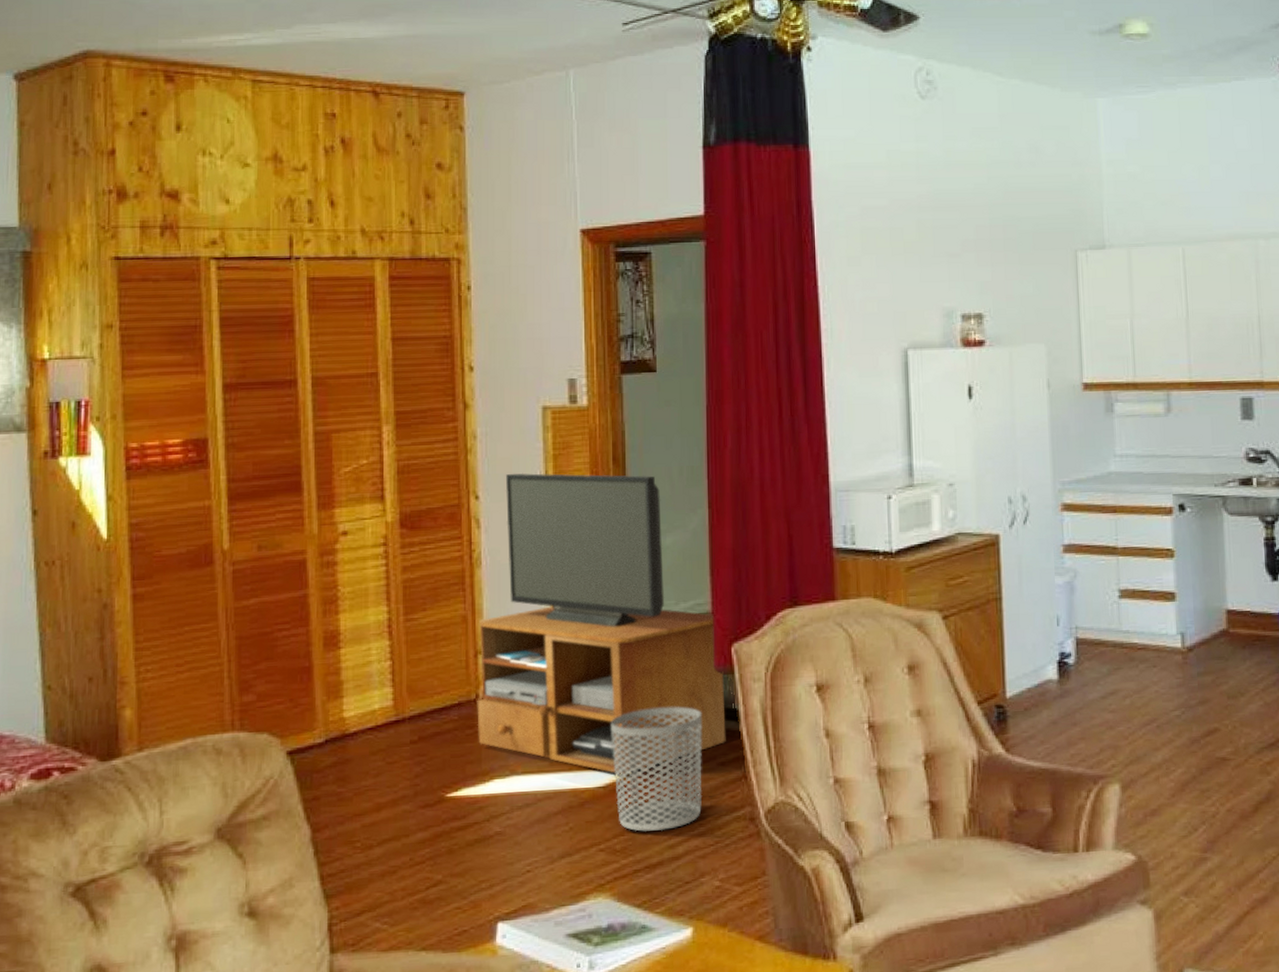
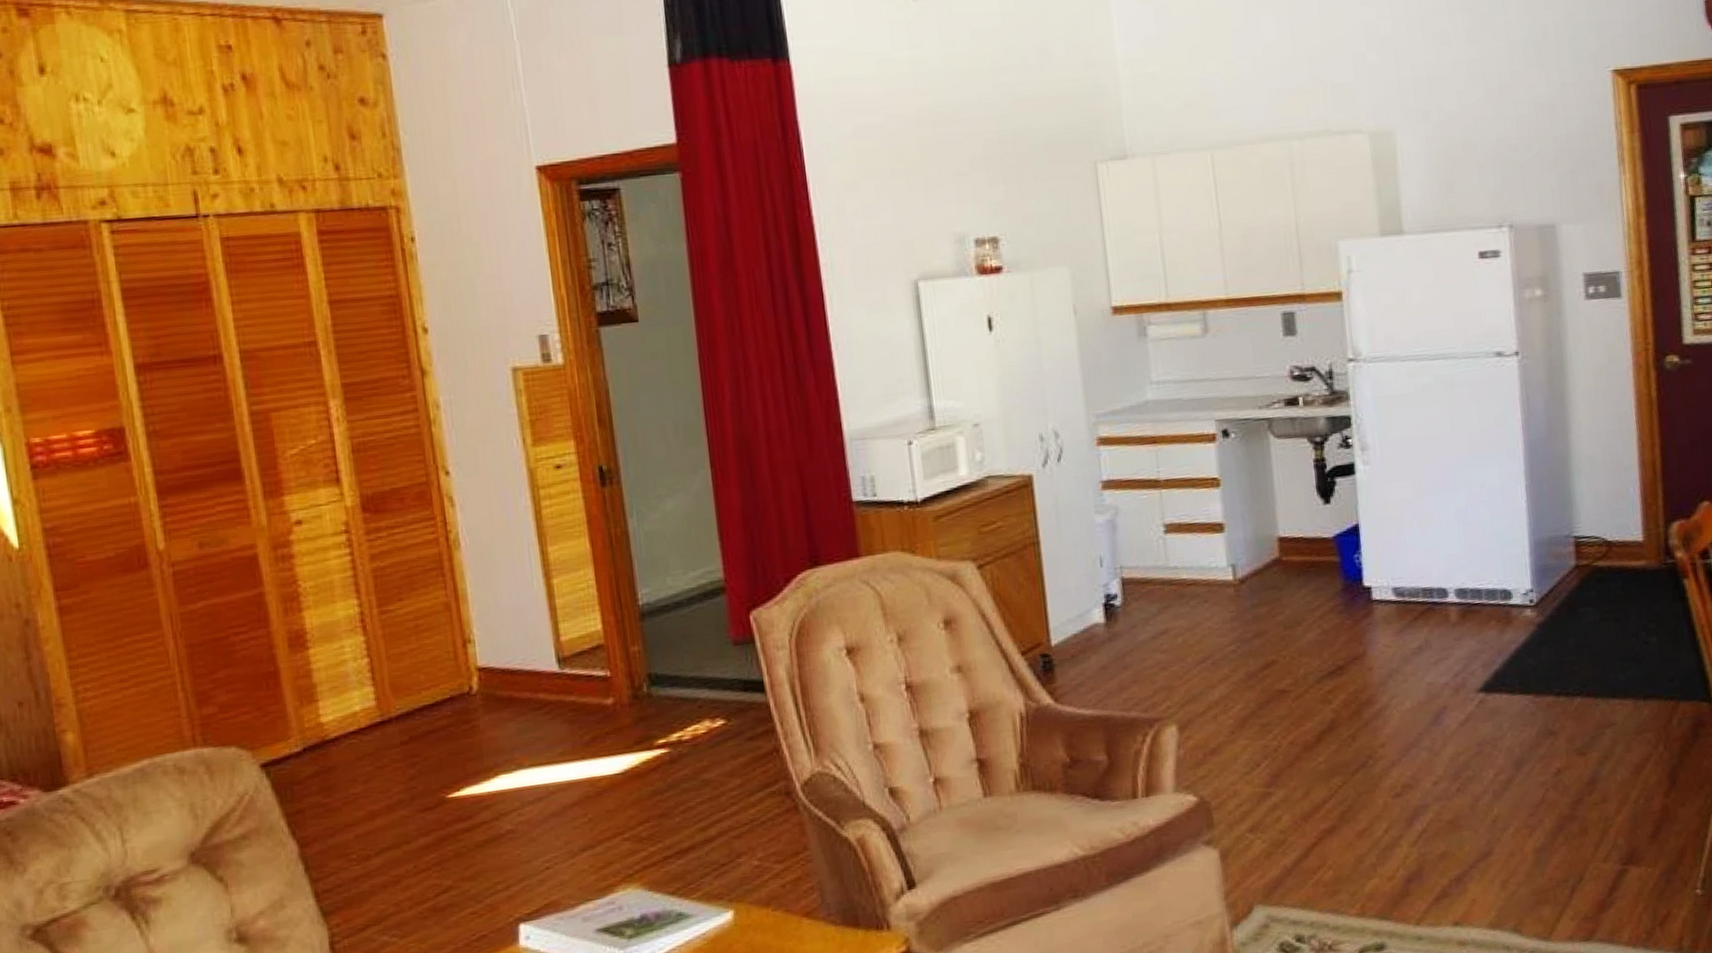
tv stand: present [477,472,726,774] -> none [464,436,753,759]
waste bin: present [610,706,702,832] -> none [623,682,732,816]

